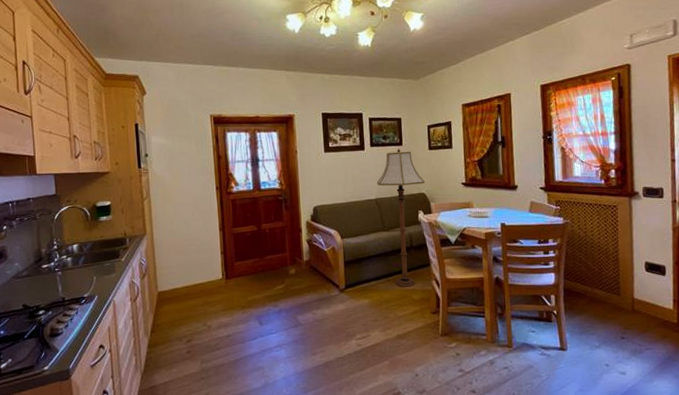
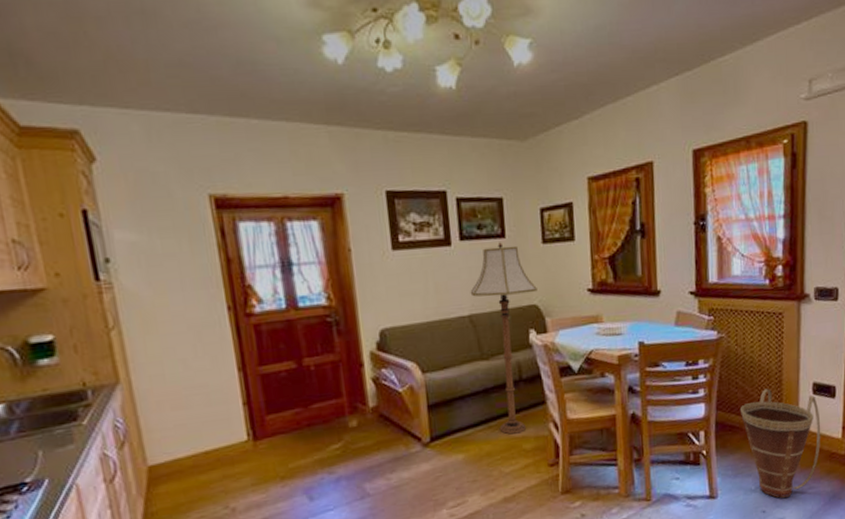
basket: none [584,264,655,355] -> present [741,388,821,498]

